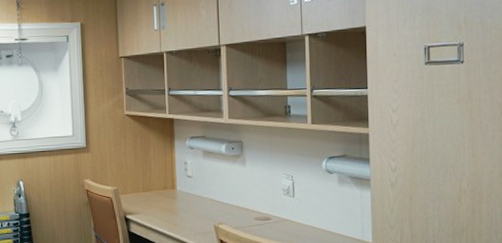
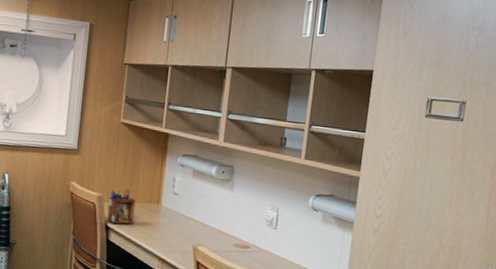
desk organizer: none [124,179,152,215] -> present [107,189,136,225]

